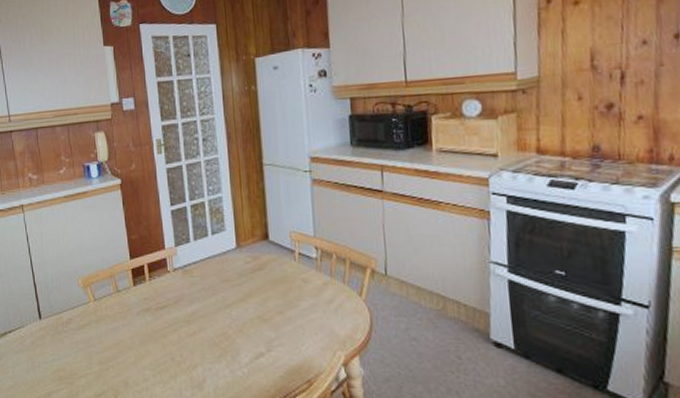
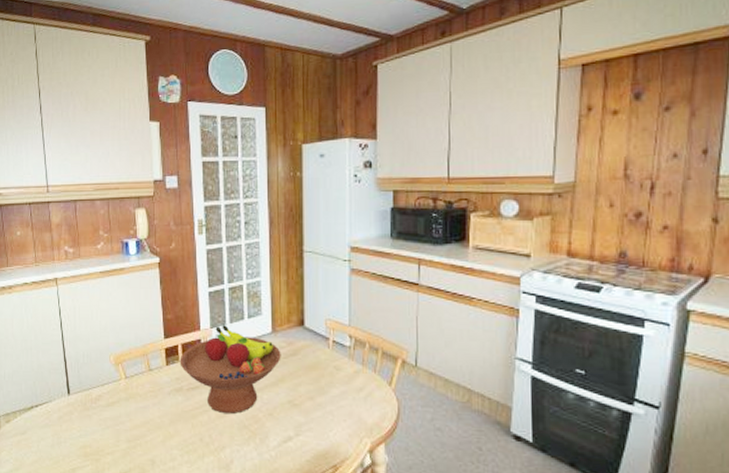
fruit bowl: none [146,243,248,333] -> present [180,325,281,414]

